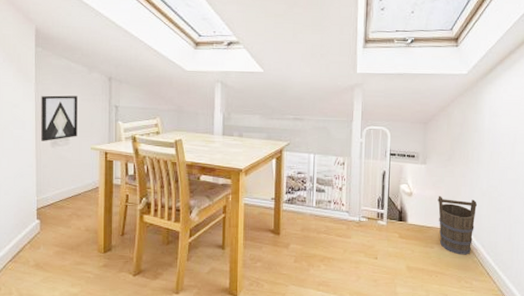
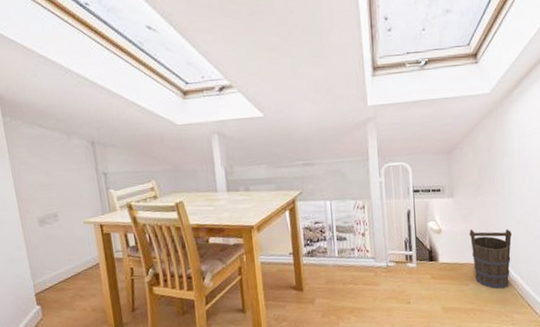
wall art: present [41,95,78,141] -> none [18,167,67,221]

